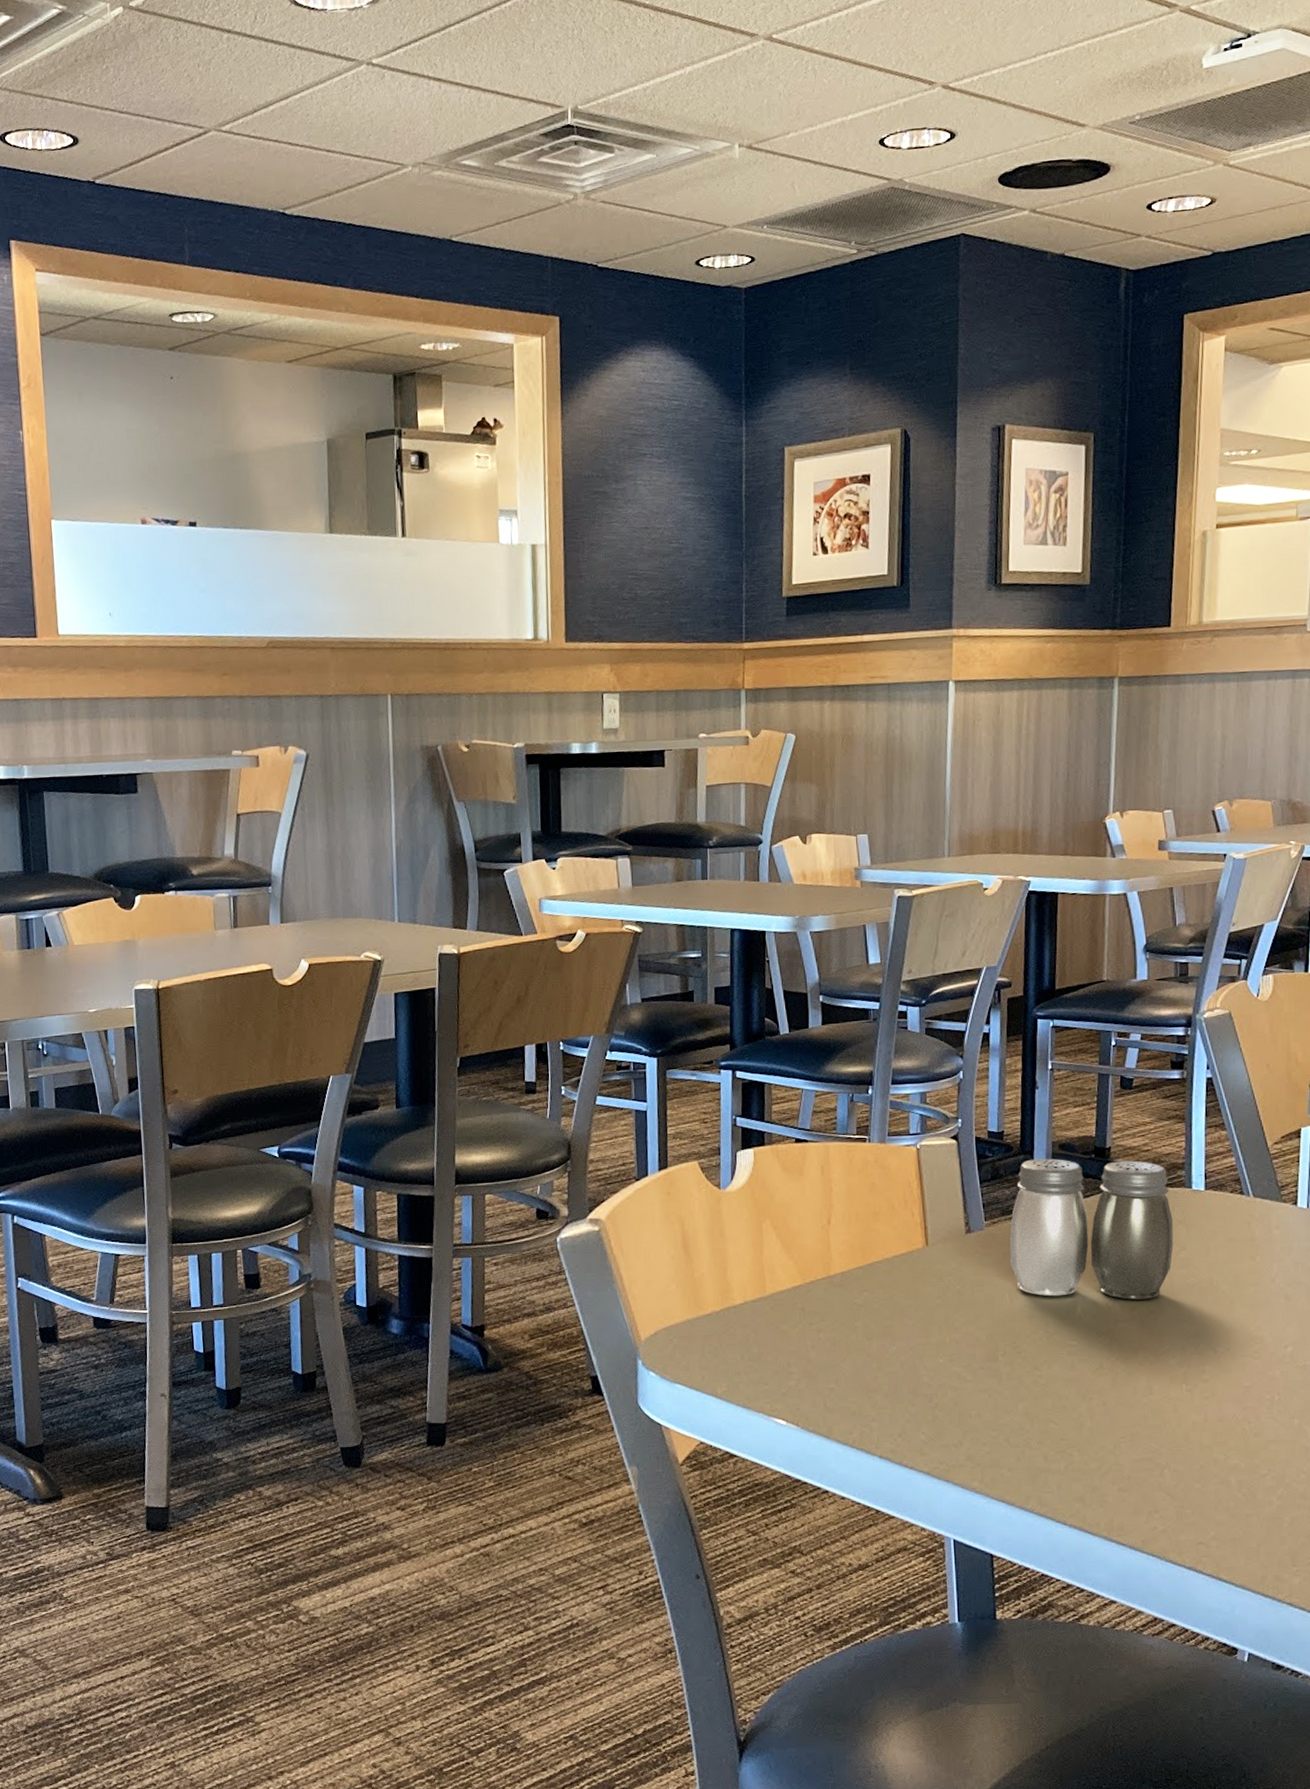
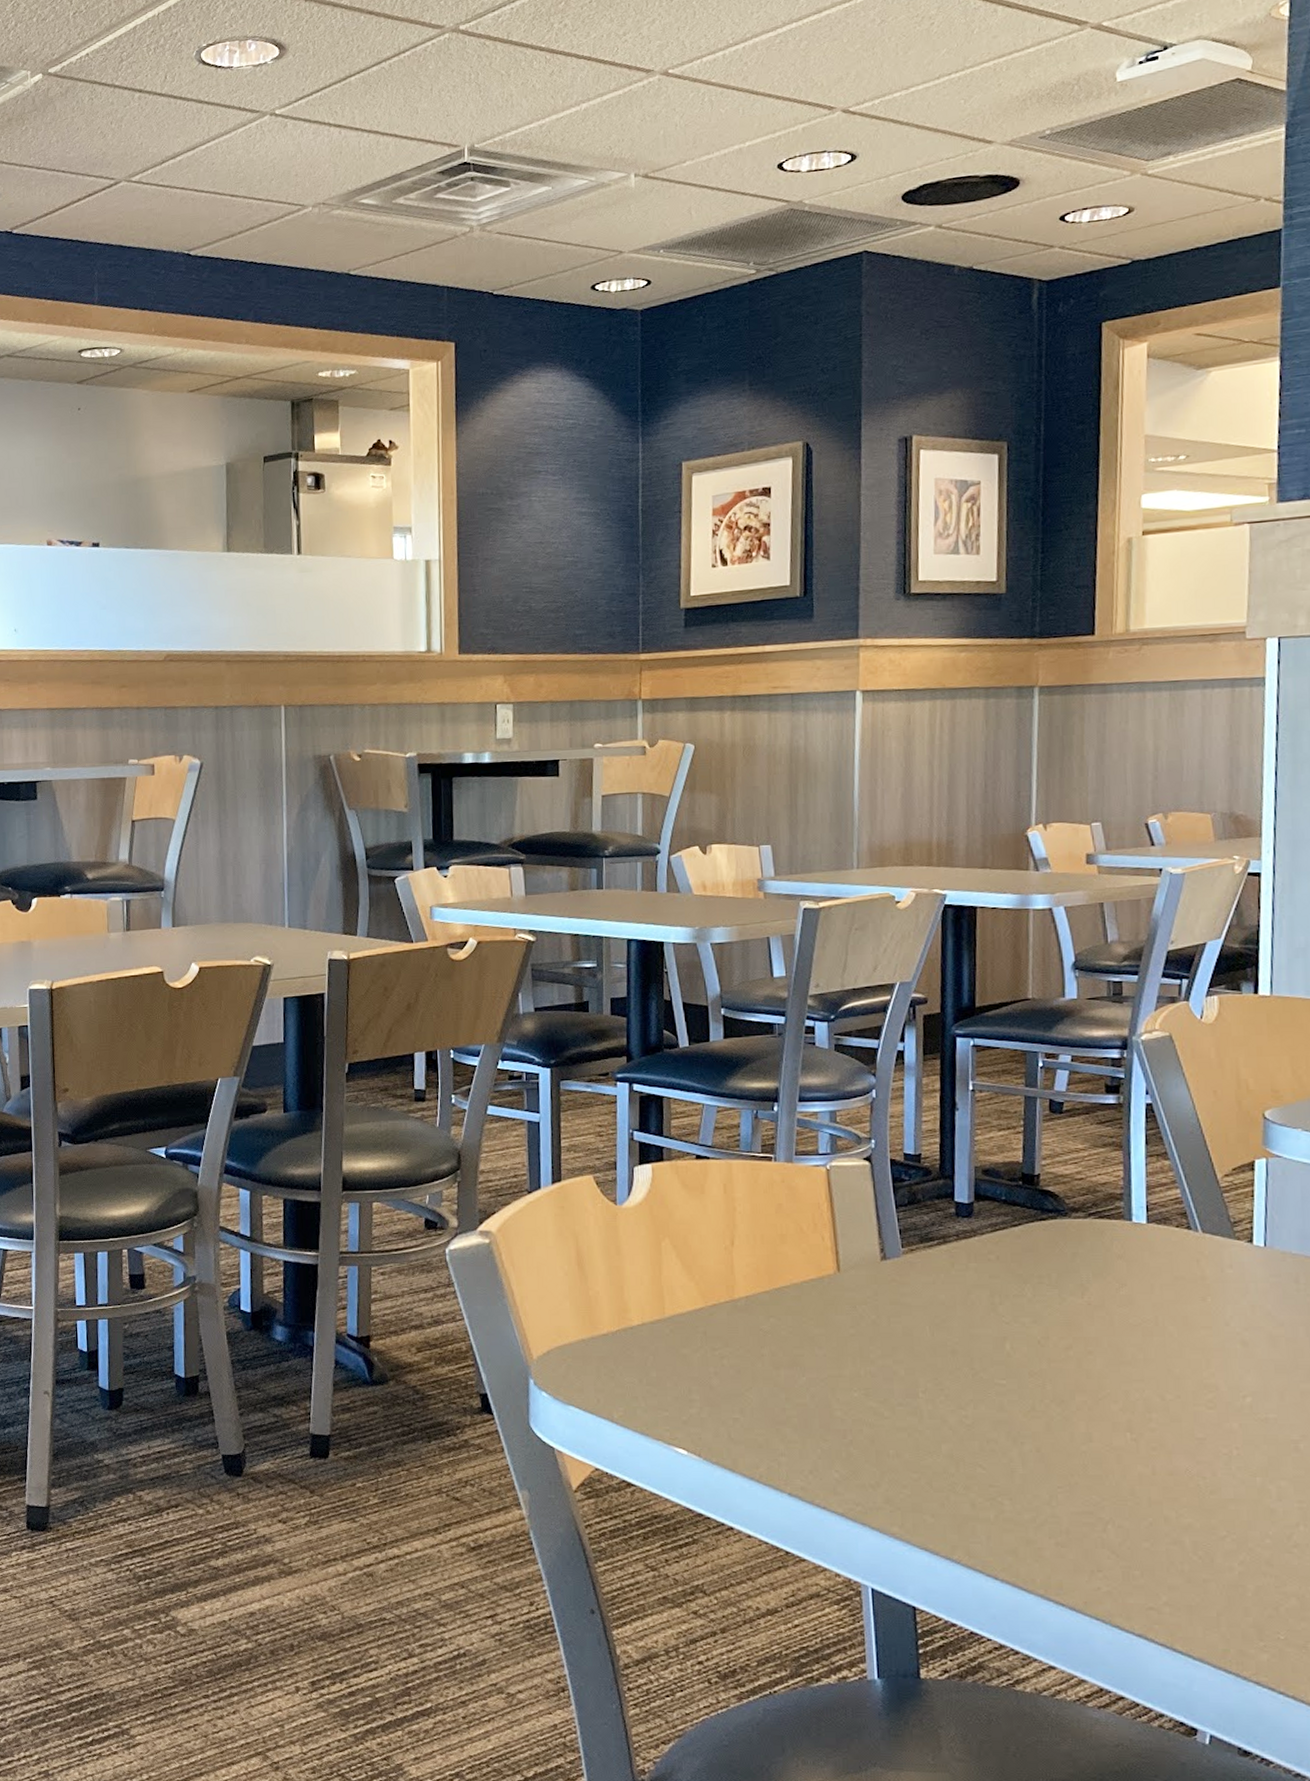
salt and pepper shaker: present [1009,1158,1174,1300] -> none [929,1184,1113,1338]

